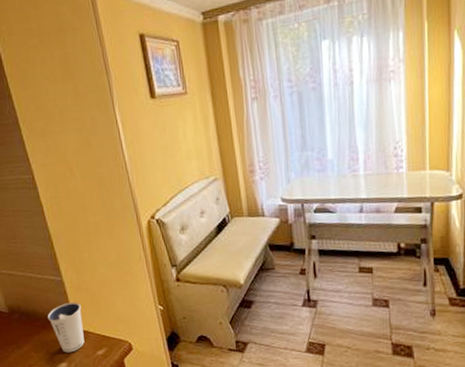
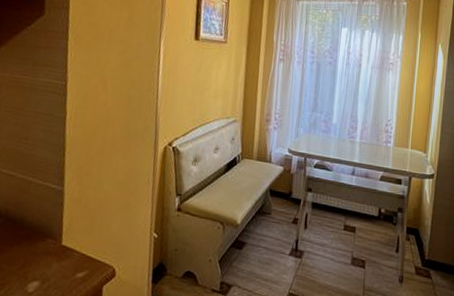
dixie cup: present [47,302,85,353] -> none [34,215,75,271]

